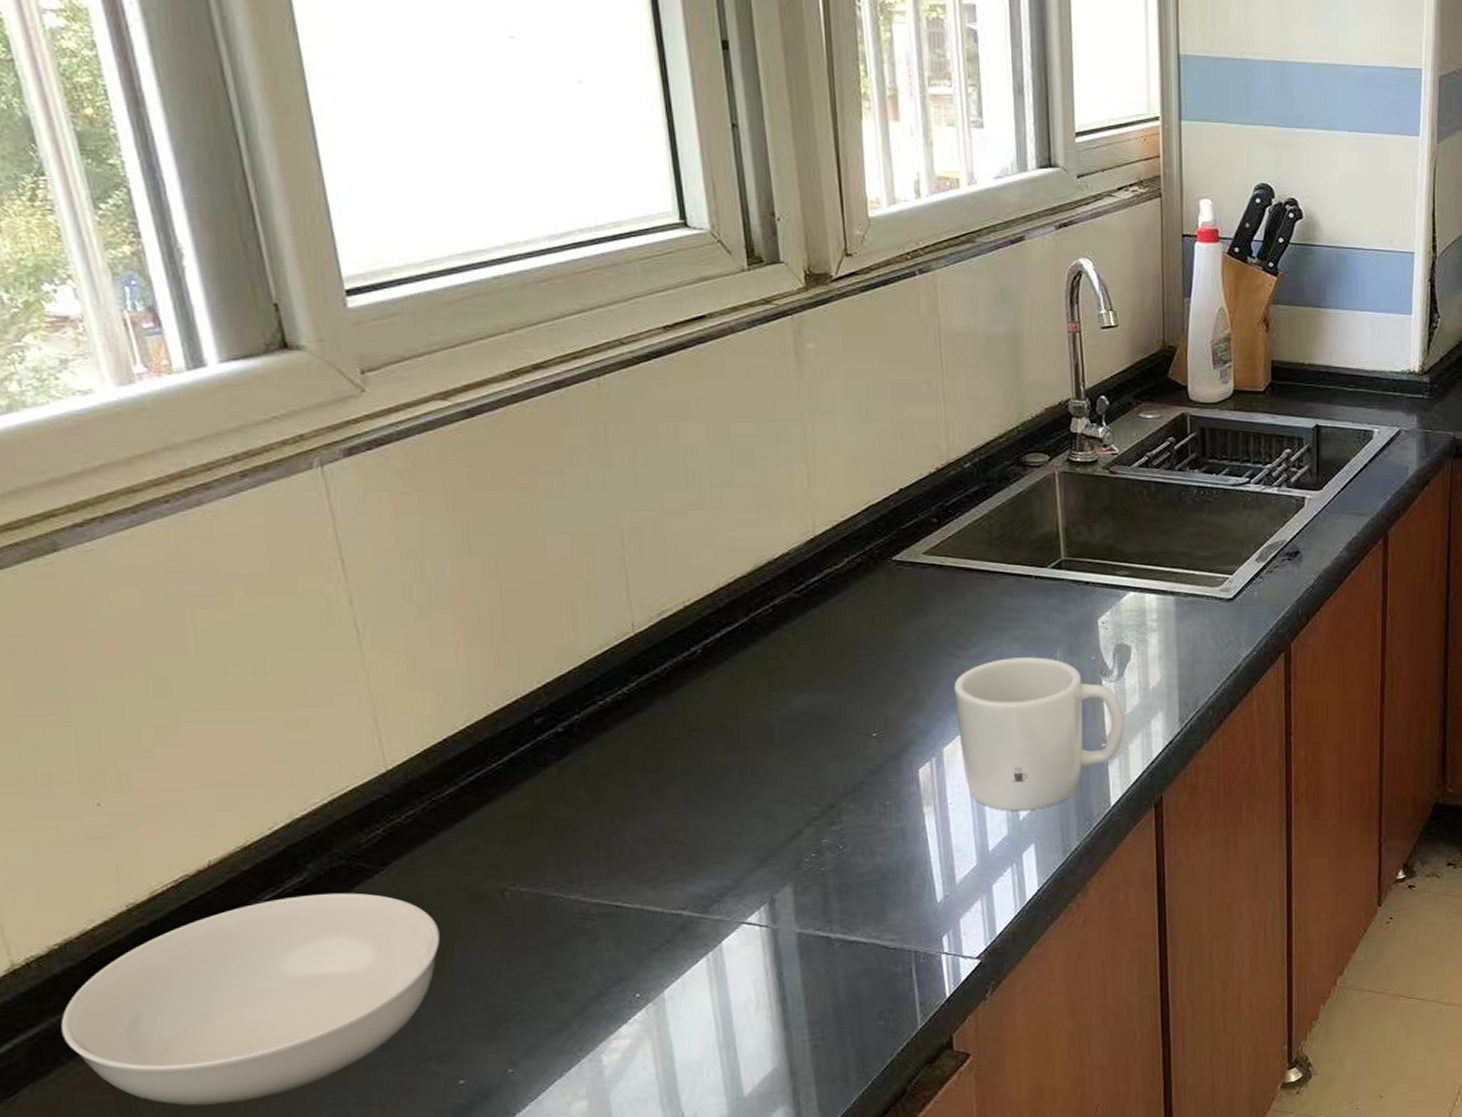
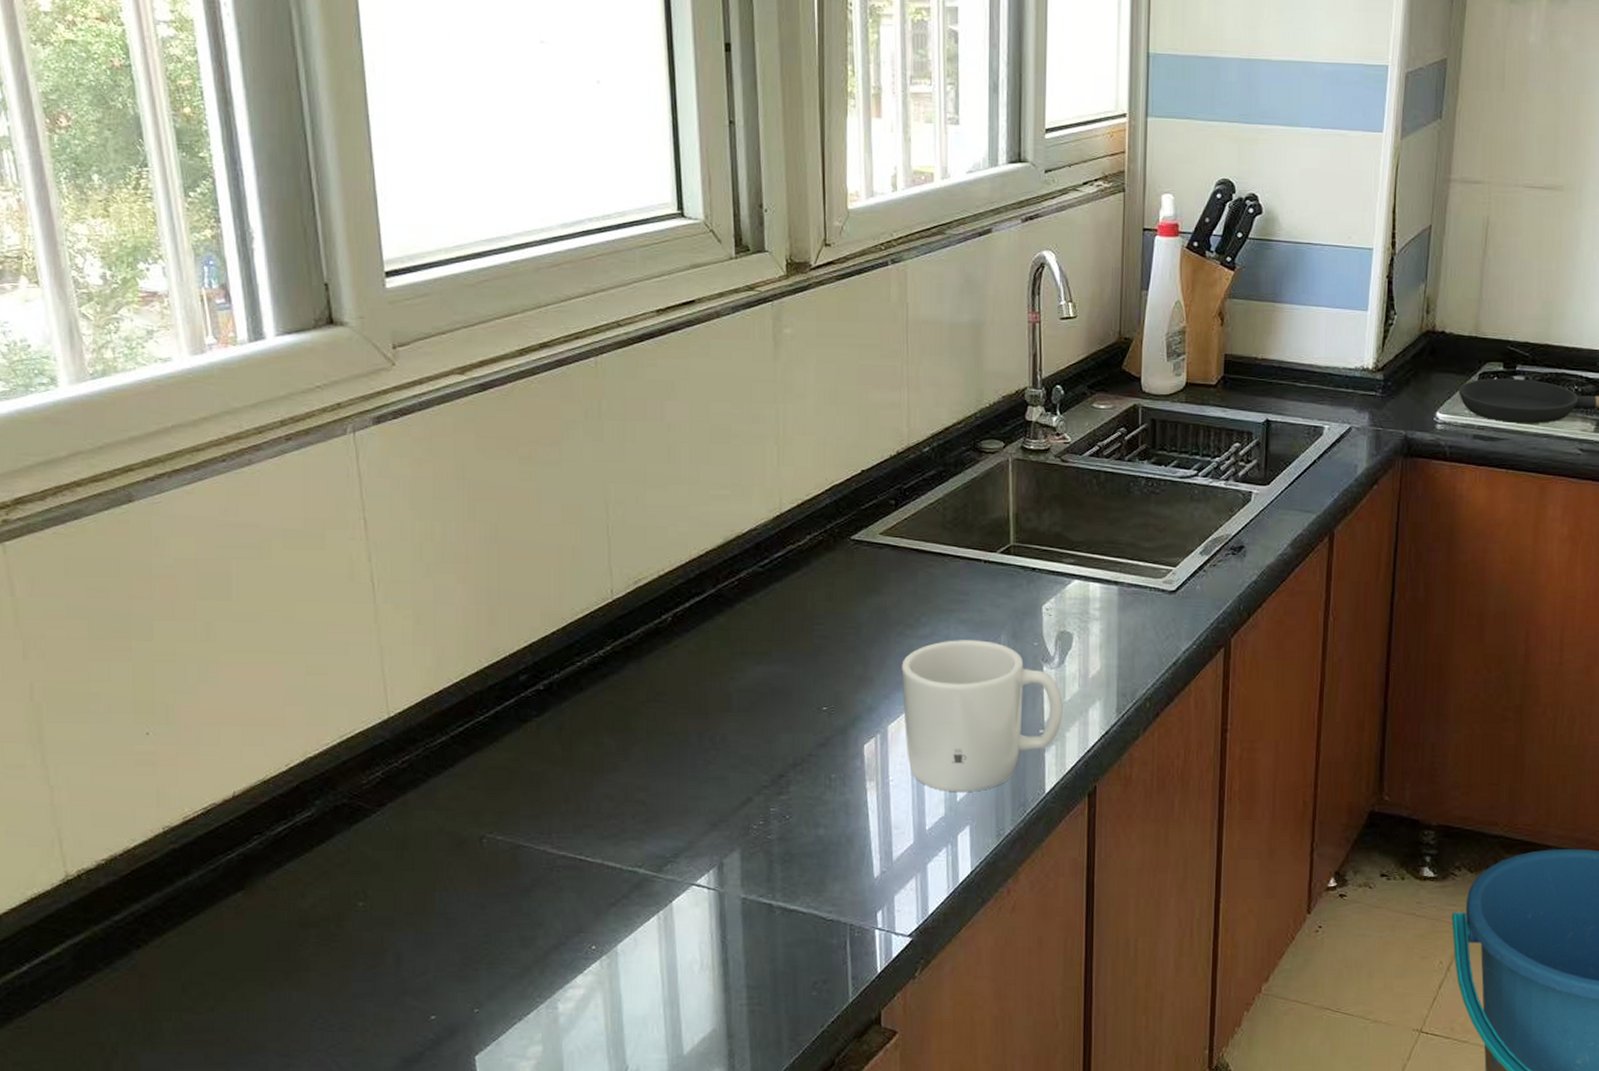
bowl: present [60,893,440,1106] -> none [101,828,424,1019]

